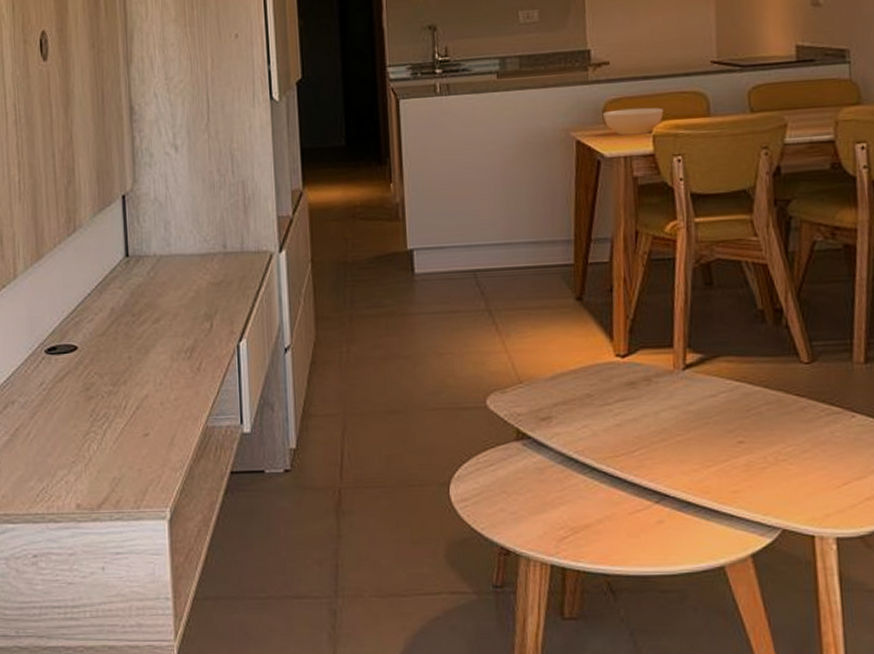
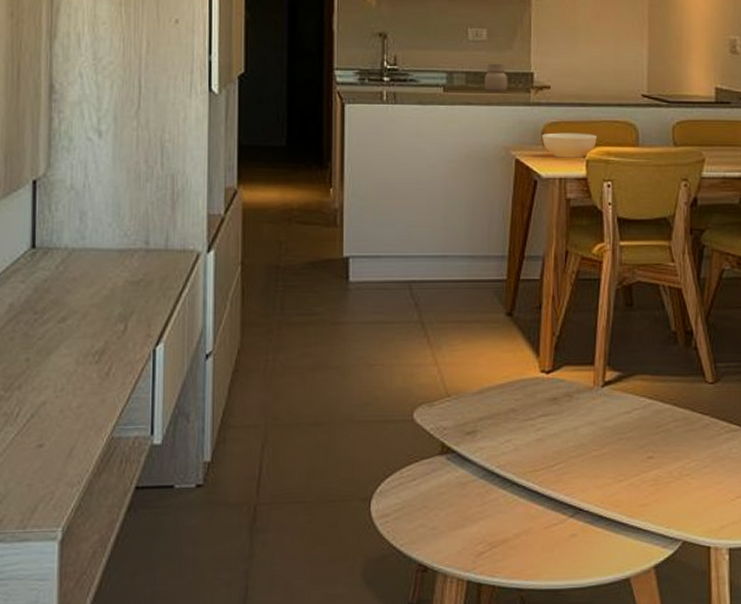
jar: none [538,43,564,75] -> present [484,63,507,92]

